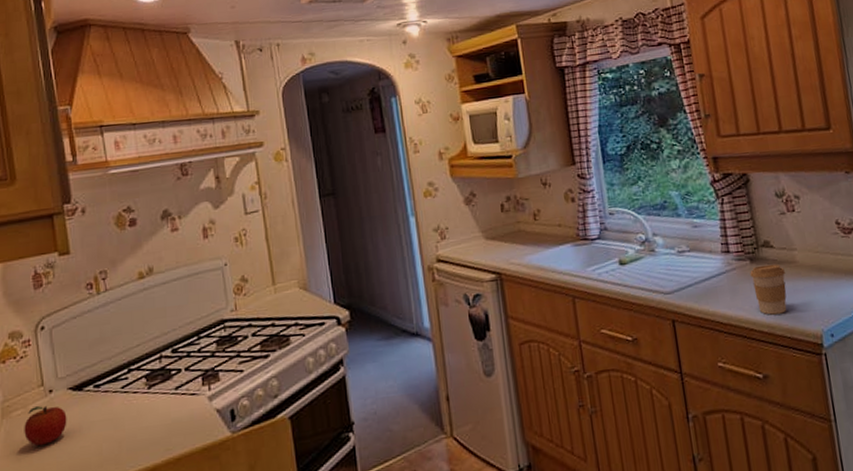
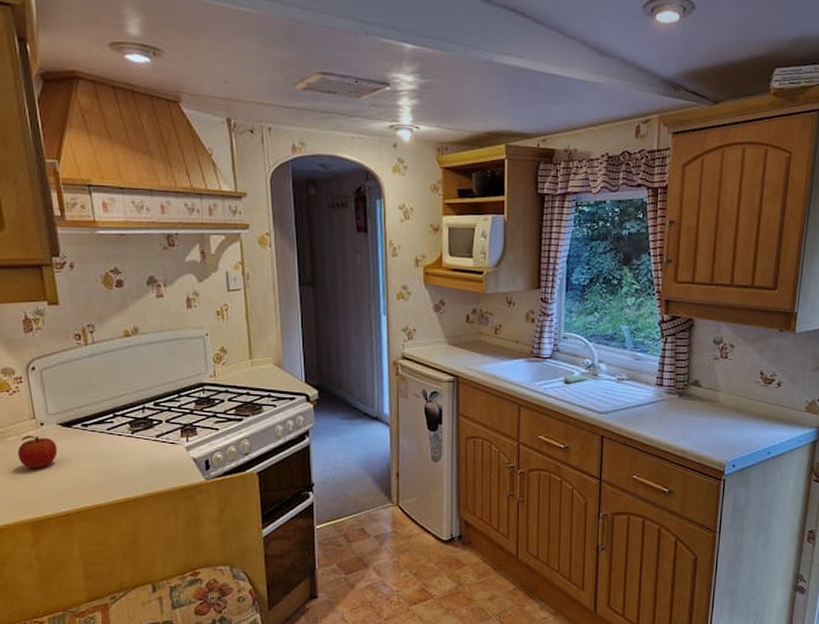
coffee cup: present [750,264,787,315] -> none [676,400,707,443]

